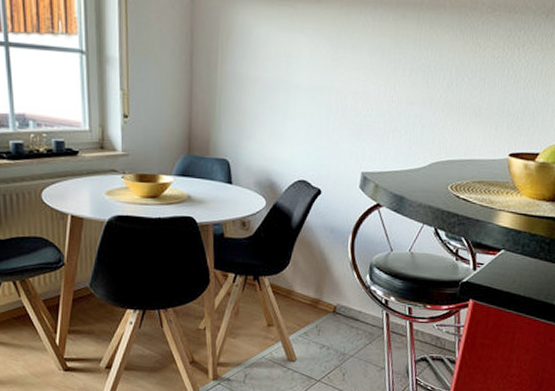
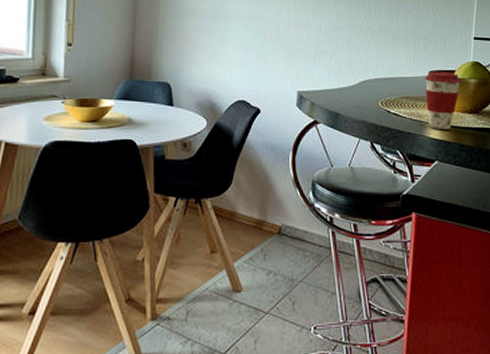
coffee cup: none [499,153,545,218] -> present [424,71,461,129]

